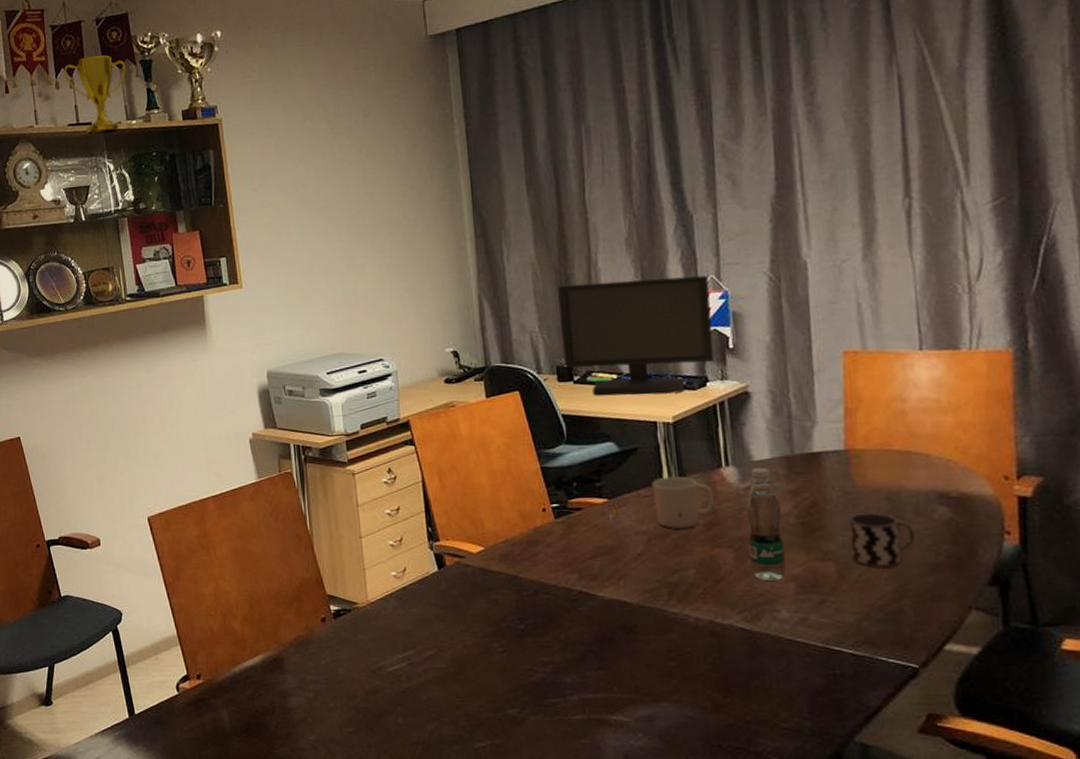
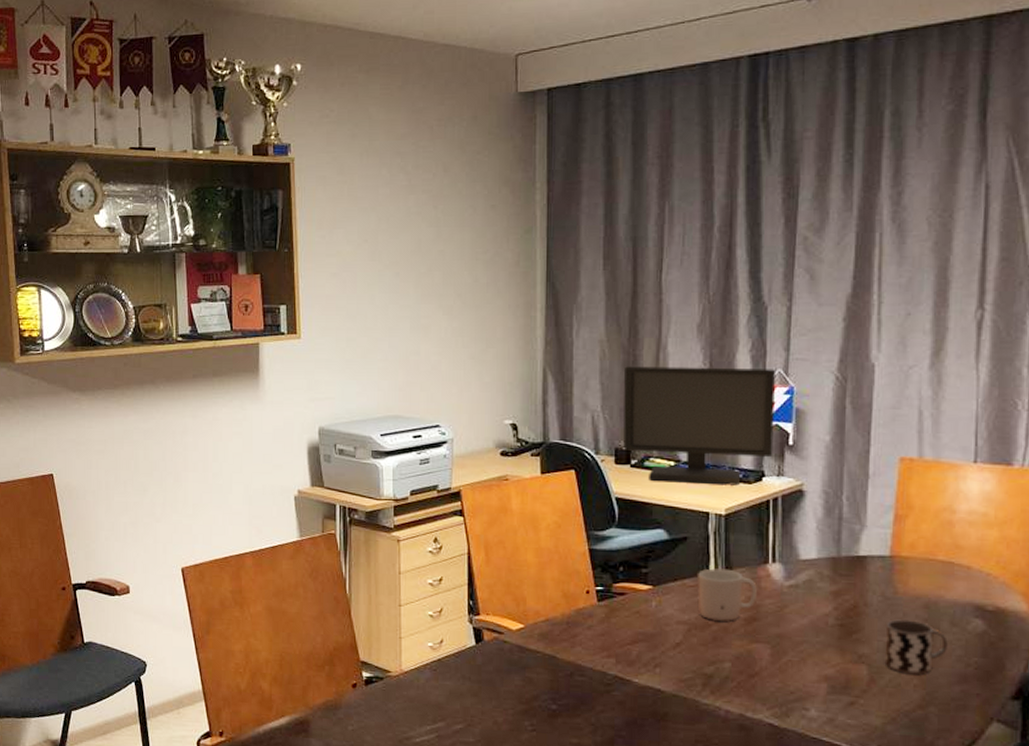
award: present [64,55,126,135] -> none [130,76,197,162]
bottle: present [745,467,786,581] -> none [785,566,821,679]

